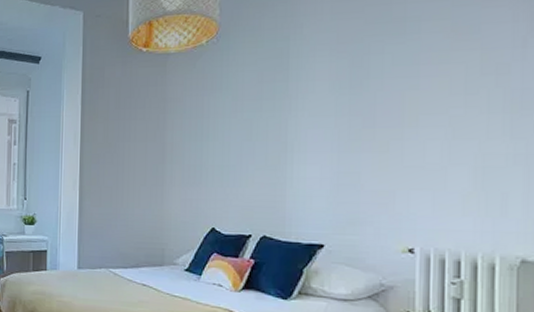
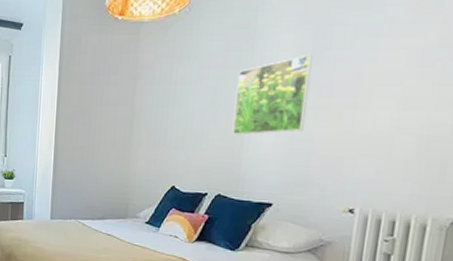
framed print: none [272,83,352,171] -> present [232,54,312,136]

